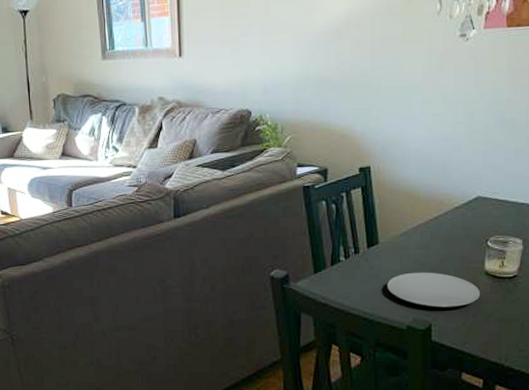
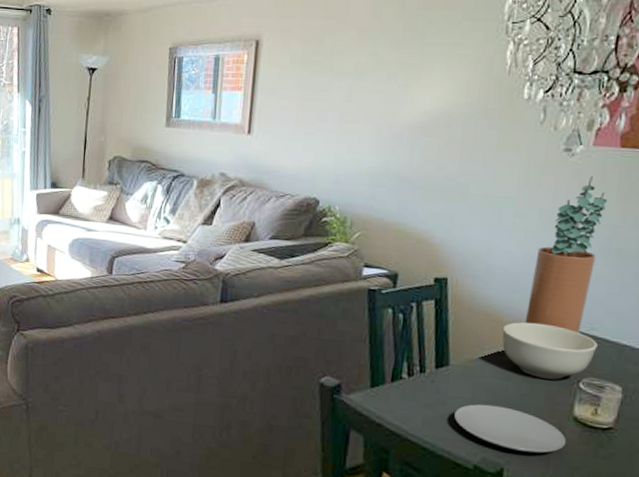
bowl: none [420,194,500,243] -> present [502,322,598,380]
vase: none [438,57,500,199] -> present [524,176,608,334]

